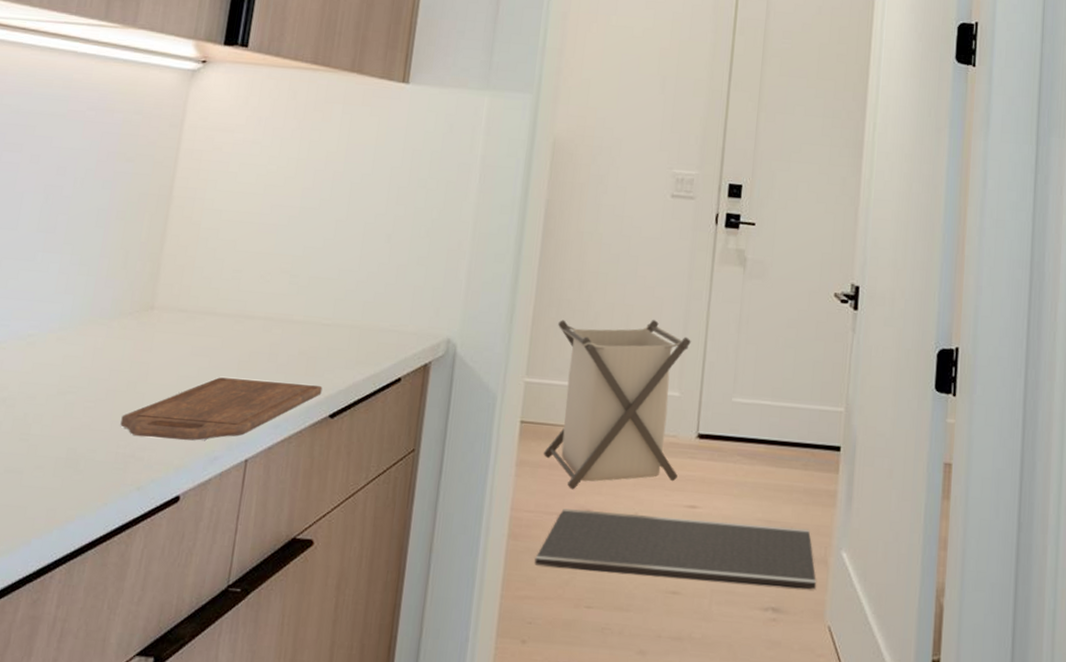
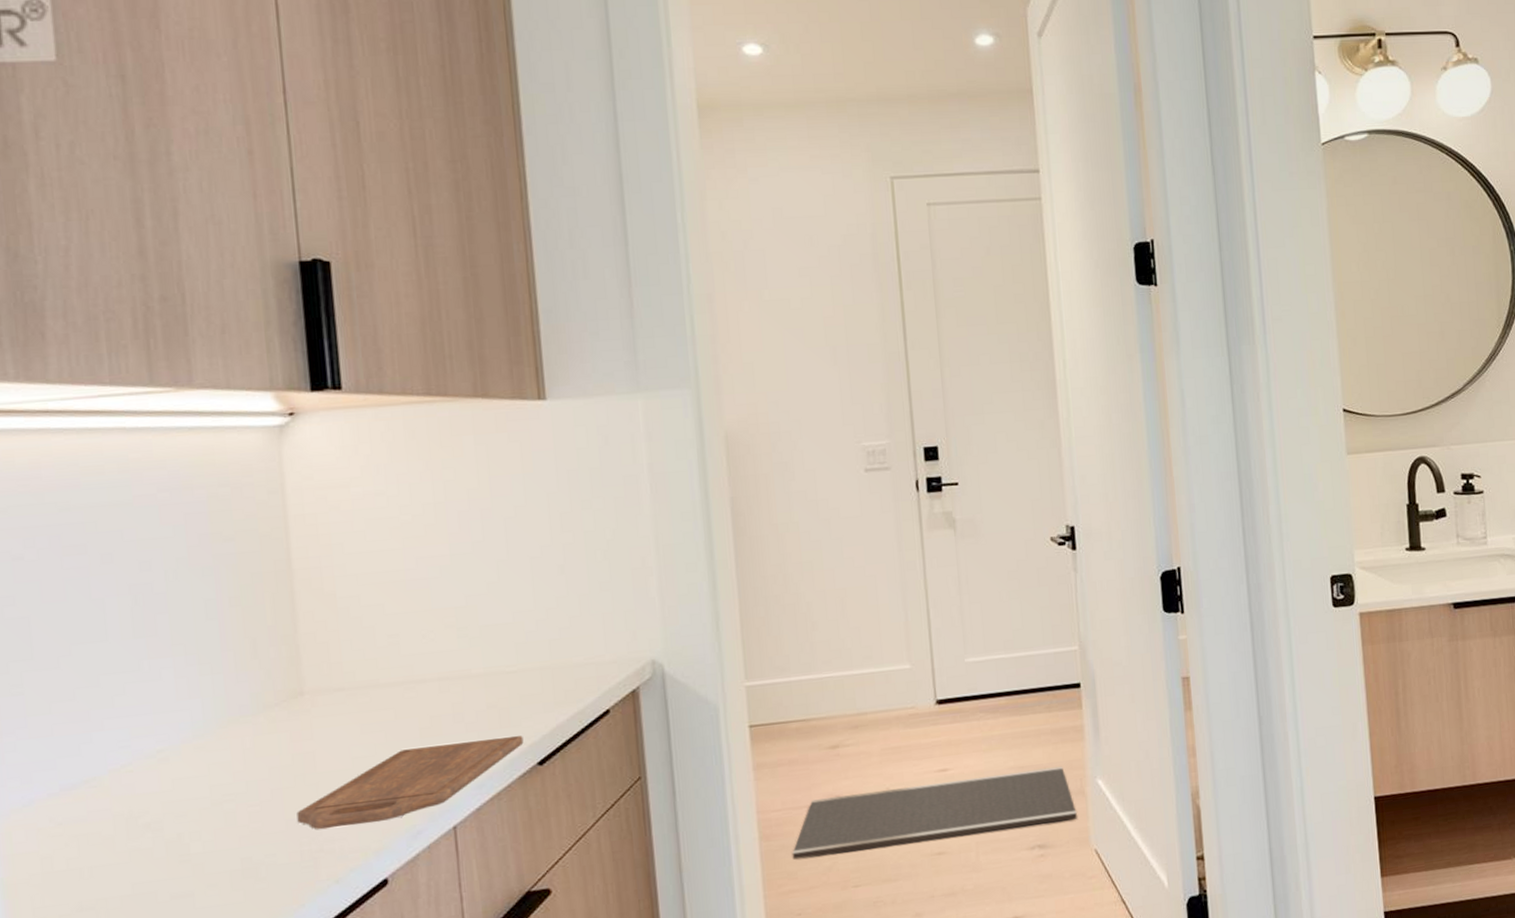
laundry basket: present [544,319,691,490] -> none [769,598,923,781]

